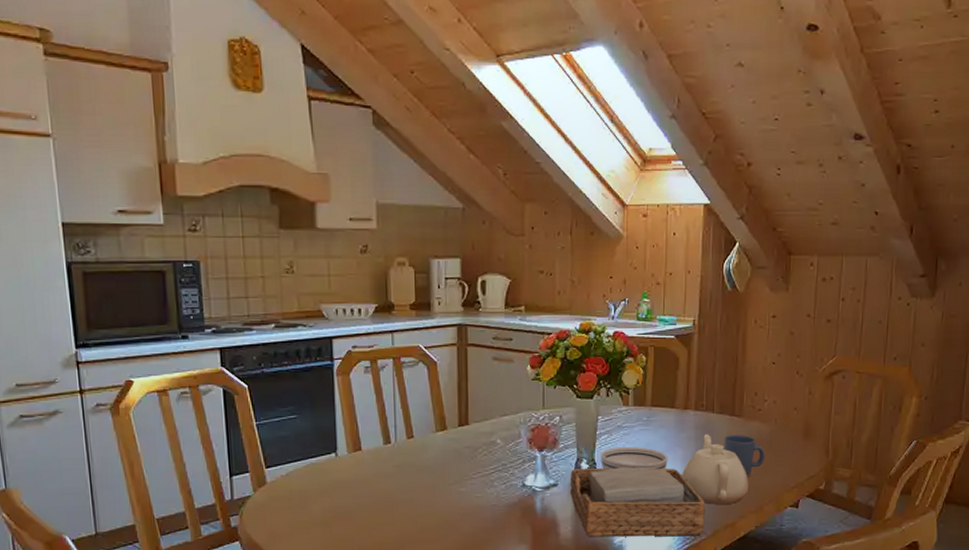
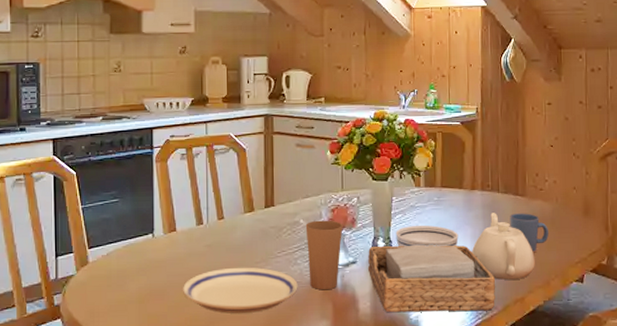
plate: none [370,489,495,537] -> present [183,267,298,314]
cup: none [503,440,544,514] -> present [305,220,343,290]

